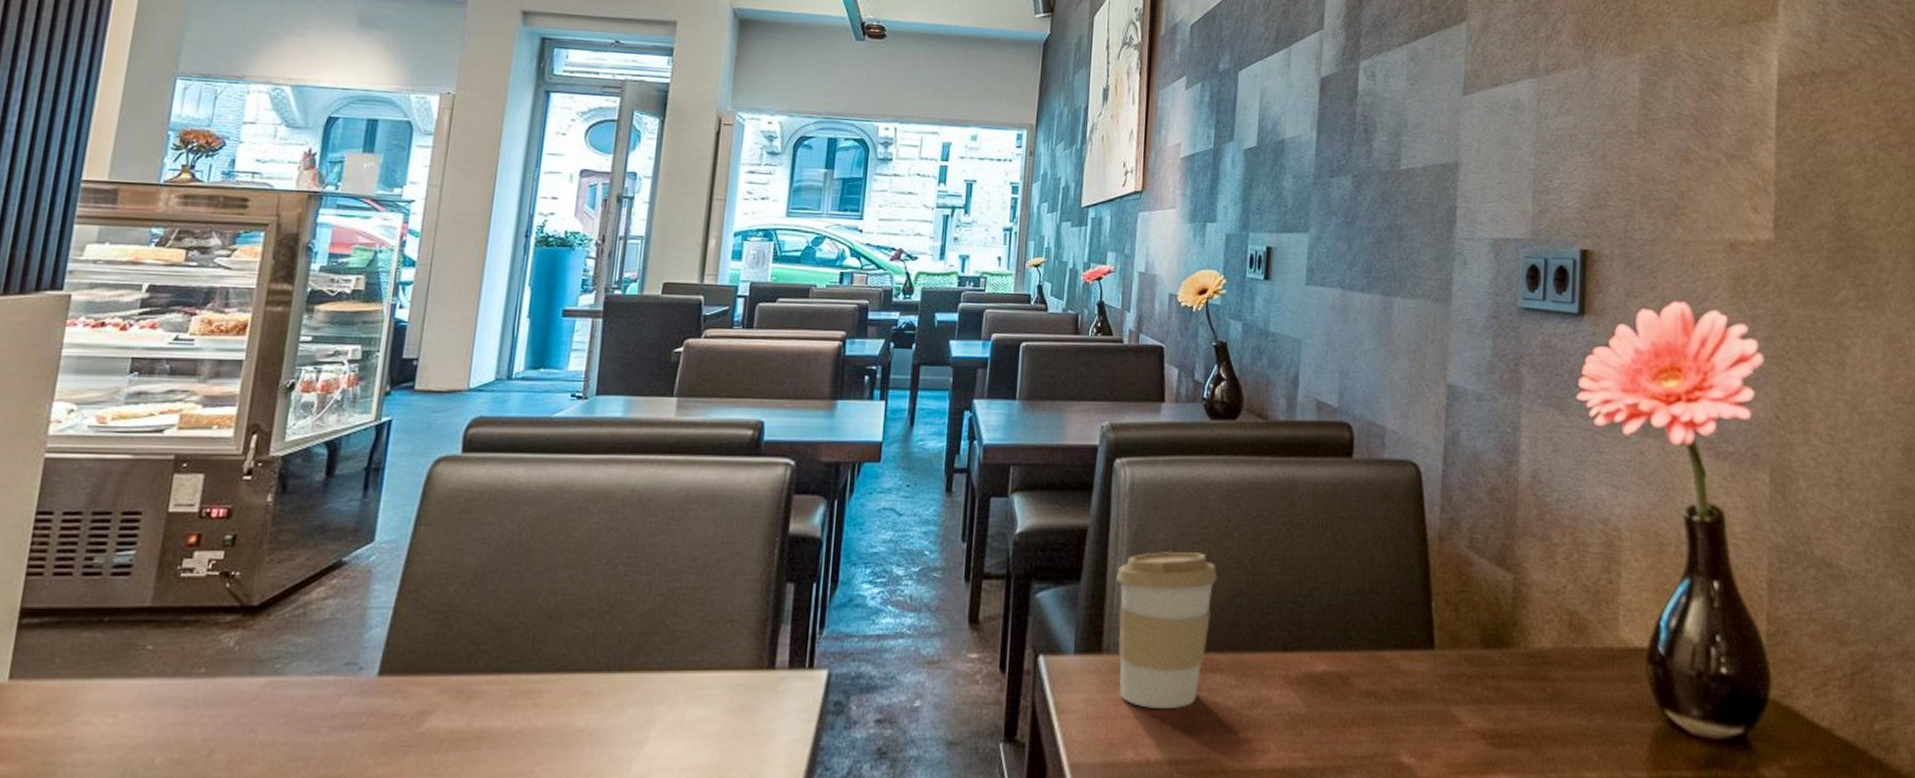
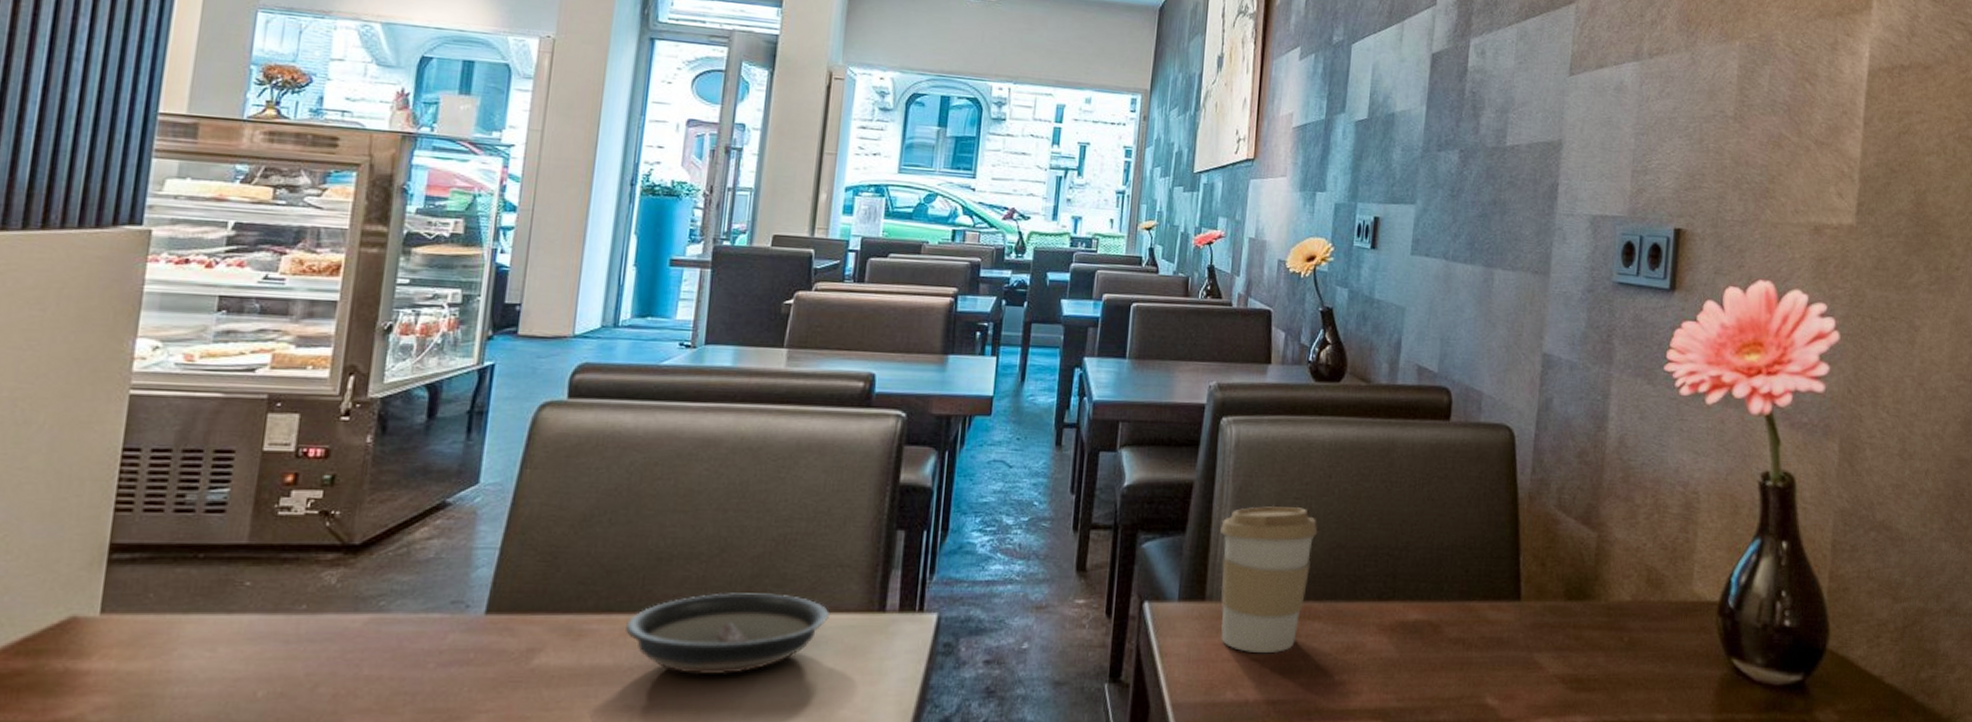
saucer: none [515,651,719,738] -> present [626,592,829,675]

